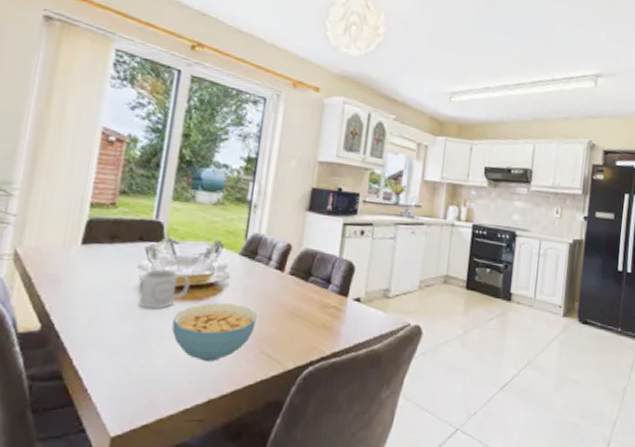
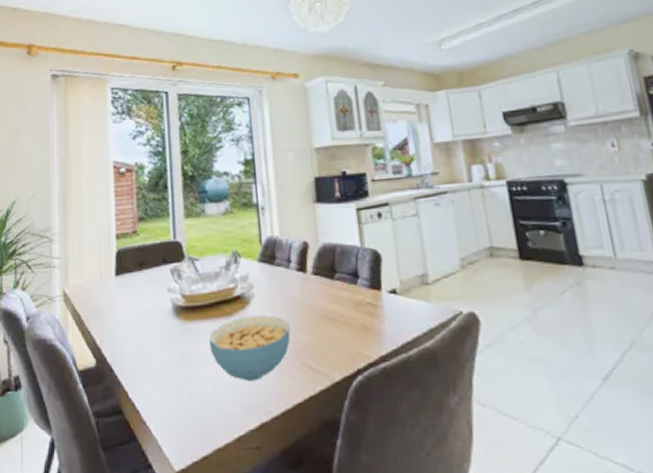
mug: present [138,268,191,310] -> none [173,287,218,332]

